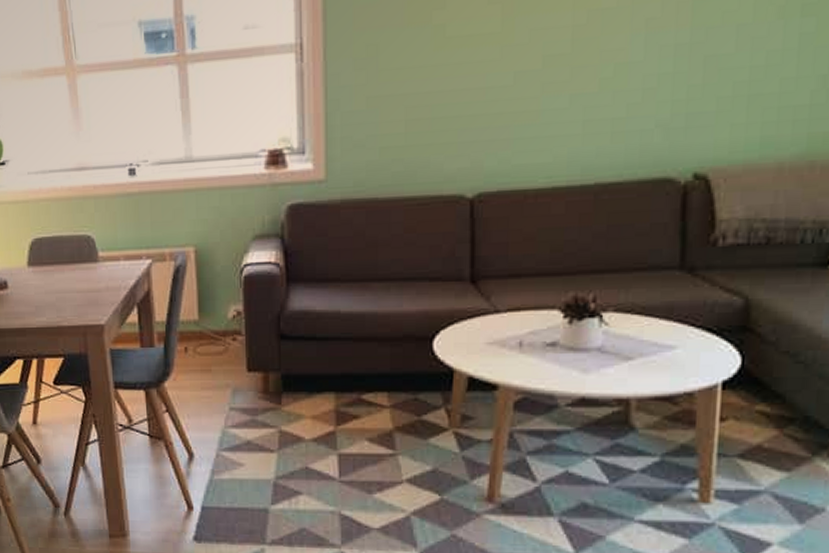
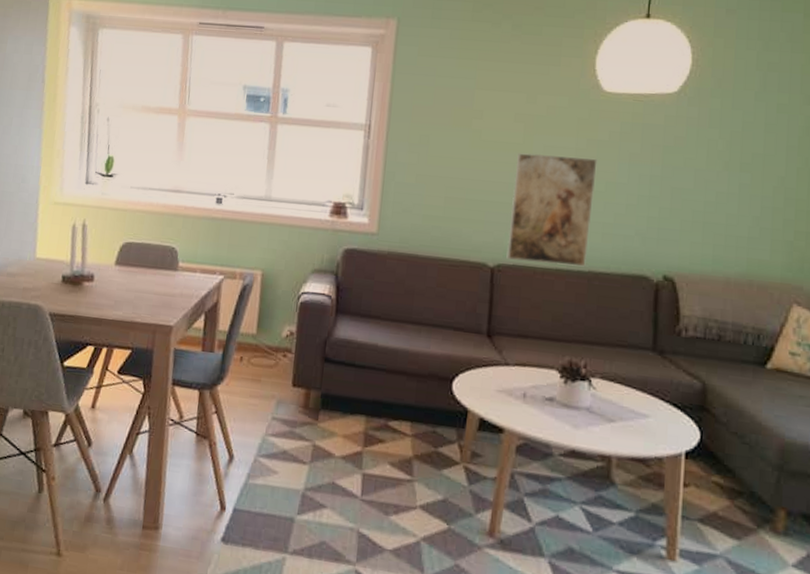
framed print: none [488,34,602,185] -> present [506,153,597,267]

